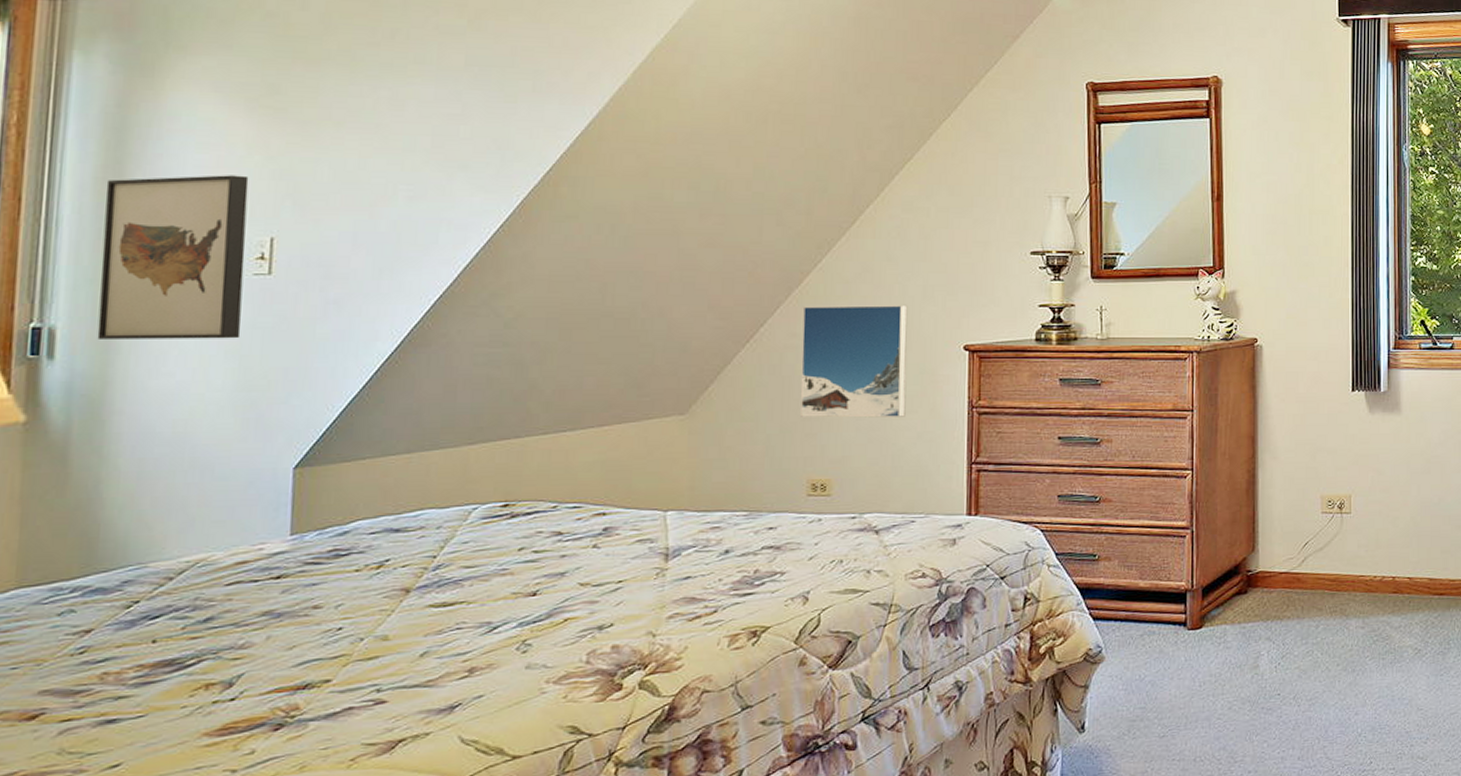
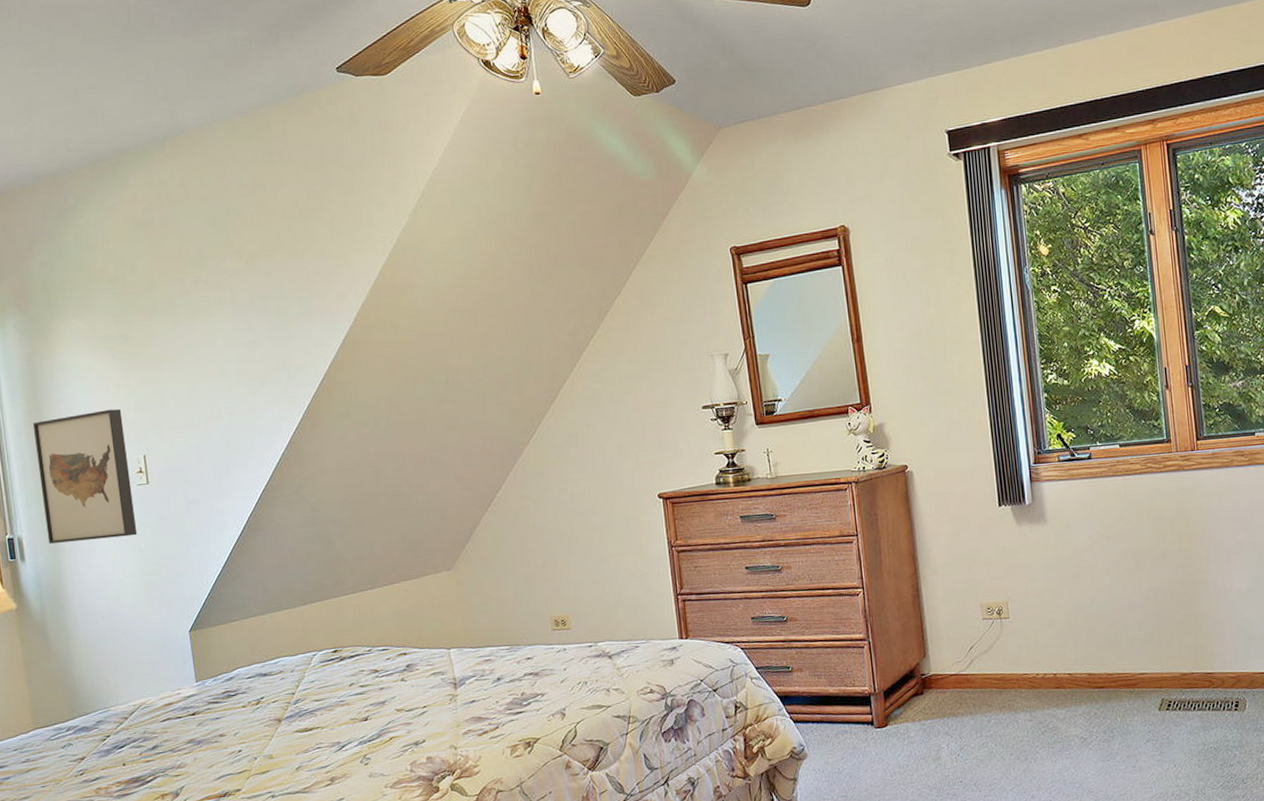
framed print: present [800,305,908,418] -> none [526,464,619,566]

